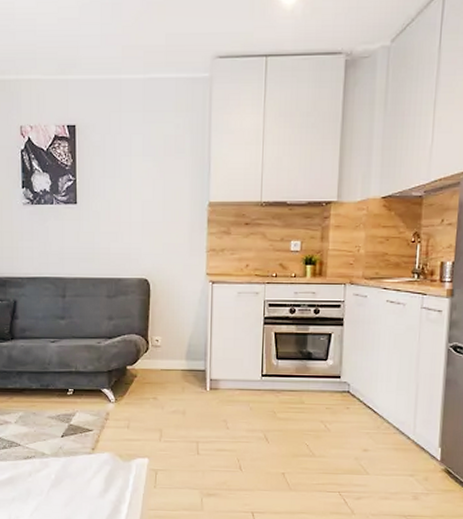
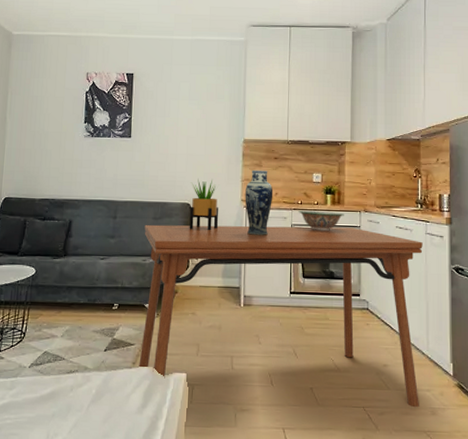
dining table: none [97,302,417,493] -> present [139,224,423,408]
potted plant: none [147,251,180,309] -> present [189,179,218,231]
vase: none [210,238,244,313] -> present [245,169,273,235]
decorative bowl: none [272,284,326,307] -> present [298,210,344,231]

